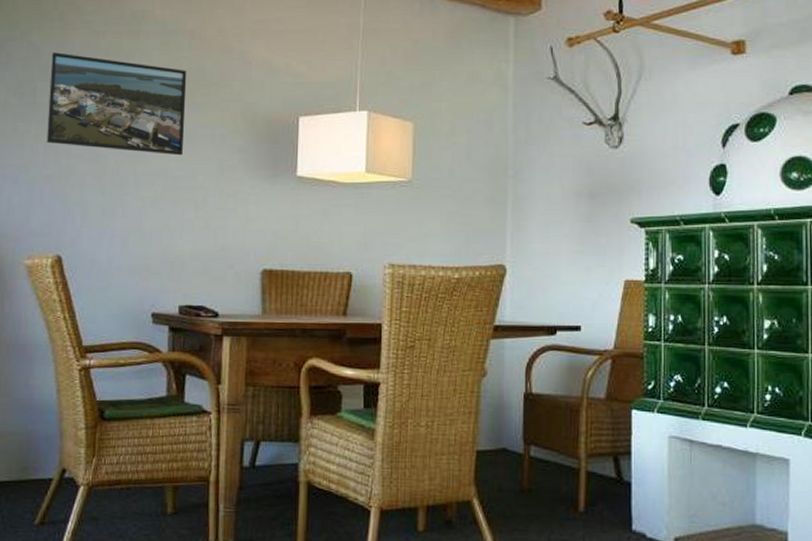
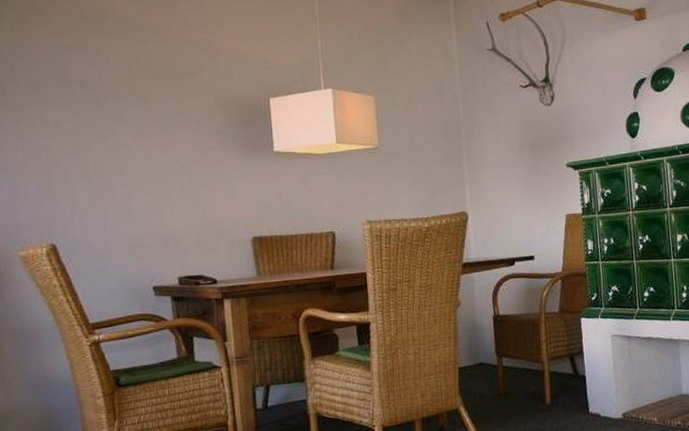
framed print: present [46,52,187,156] -> none [16,53,163,142]

